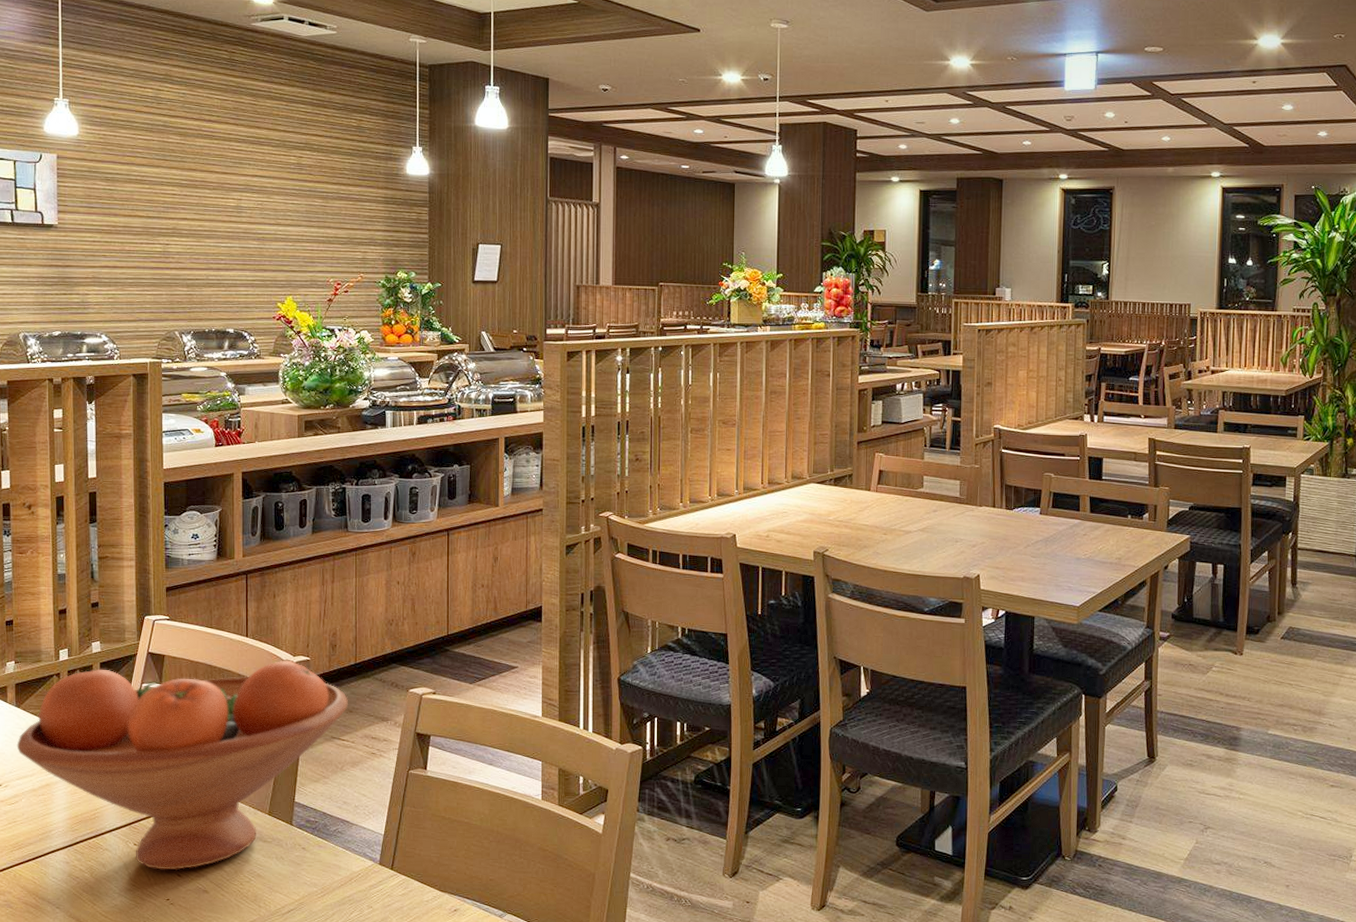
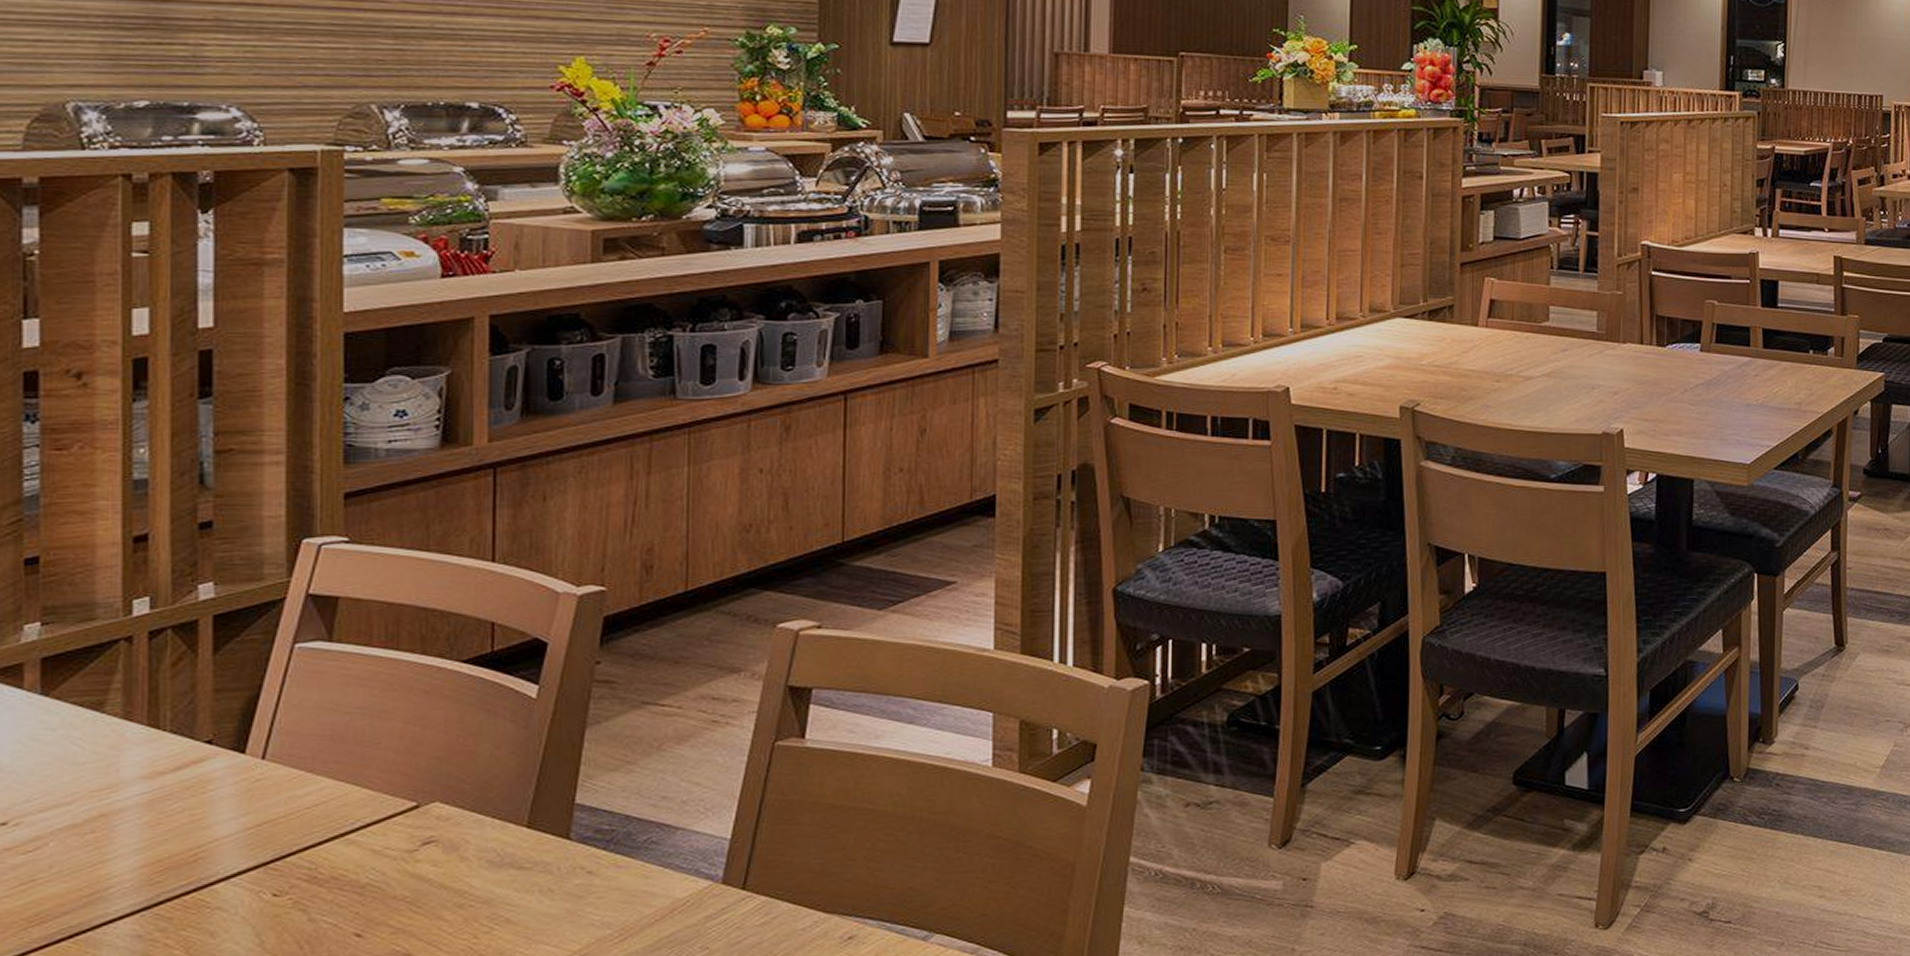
fruit bowl: present [16,660,348,871] -> none [40,593,672,931]

